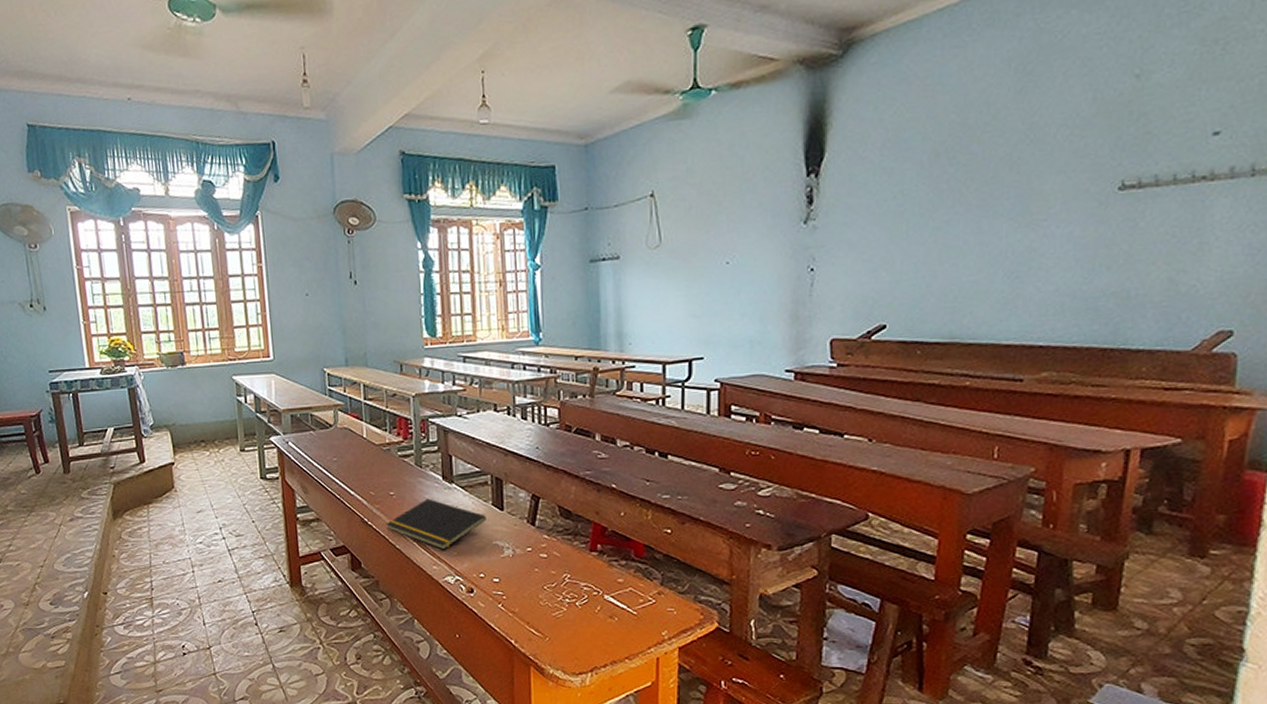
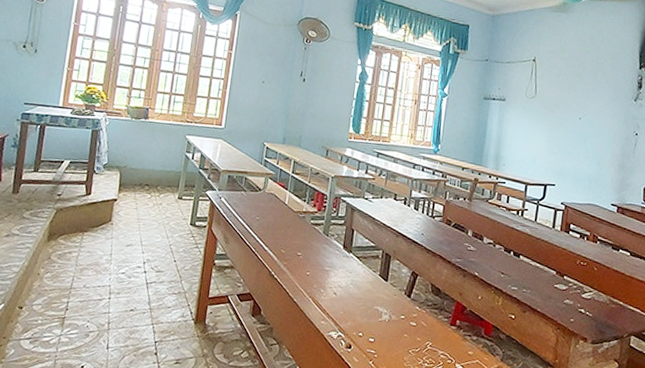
notepad: present [386,498,487,550] -> none [289,262,373,308]

